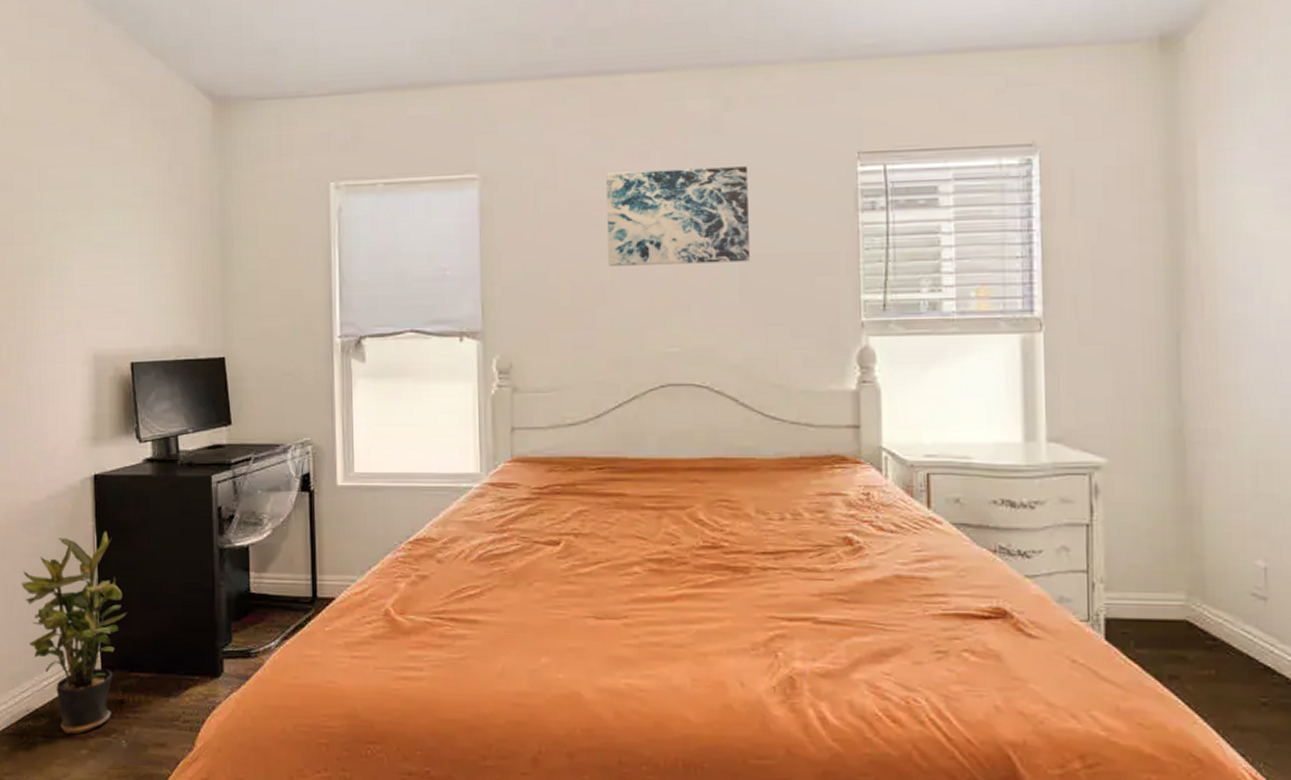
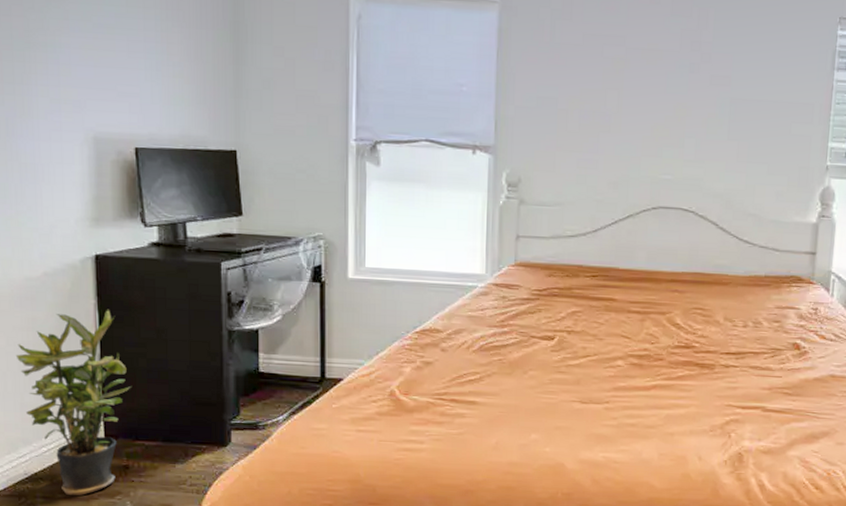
wall art: present [606,166,750,266] -> none [615,10,745,105]

